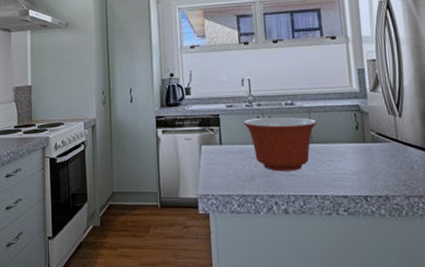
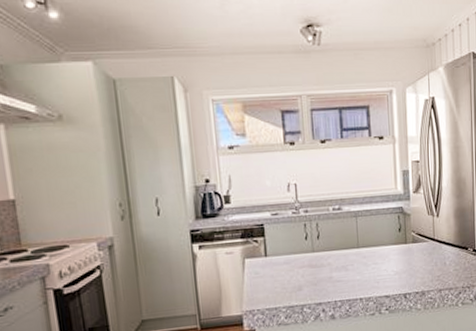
mixing bowl: present [243,116,318,172] -> none [289,222,364,279]

